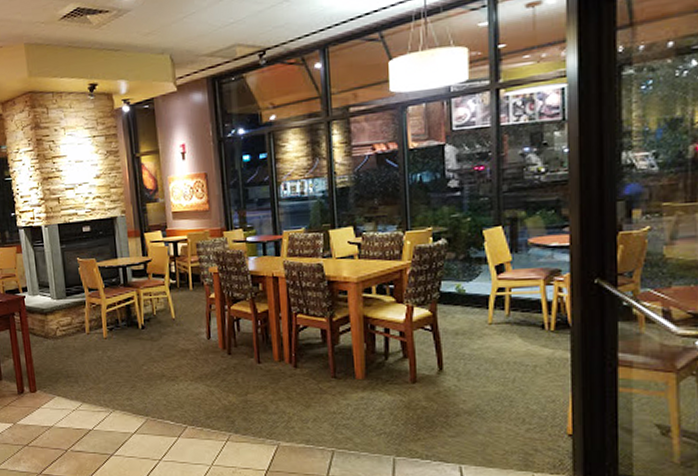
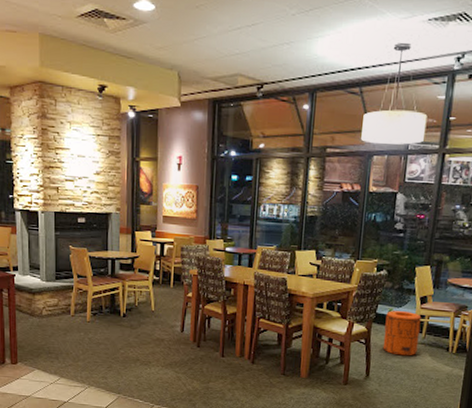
trash can: none [453,285,502,341] -> present [383,311,422,356]

